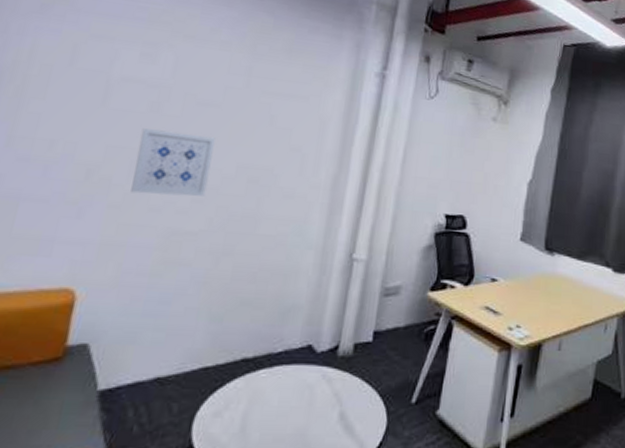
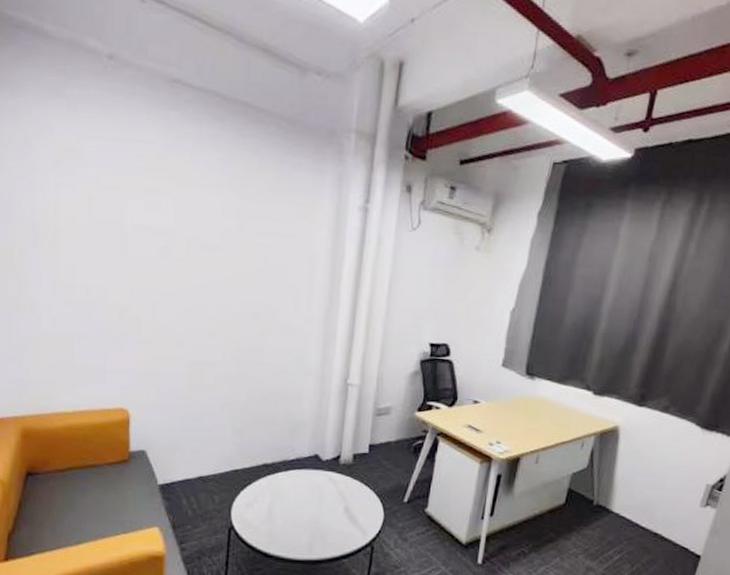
wall art: present [131,128,215,197] -> none [156,272,219,332]

